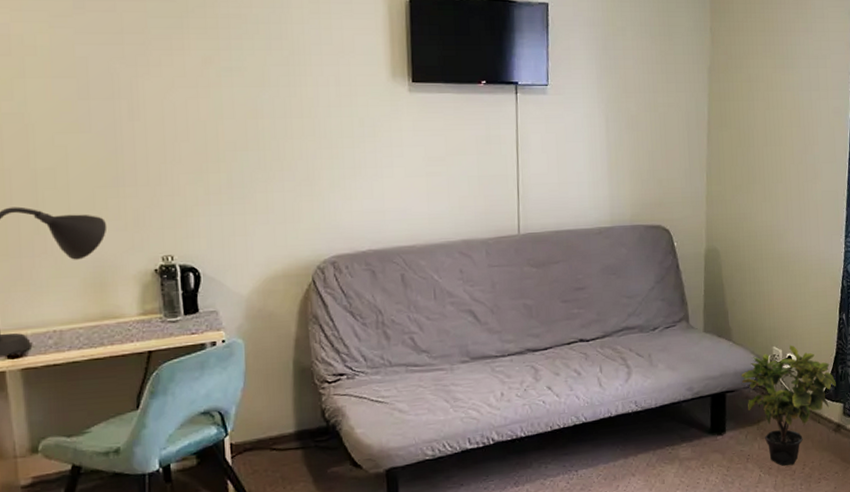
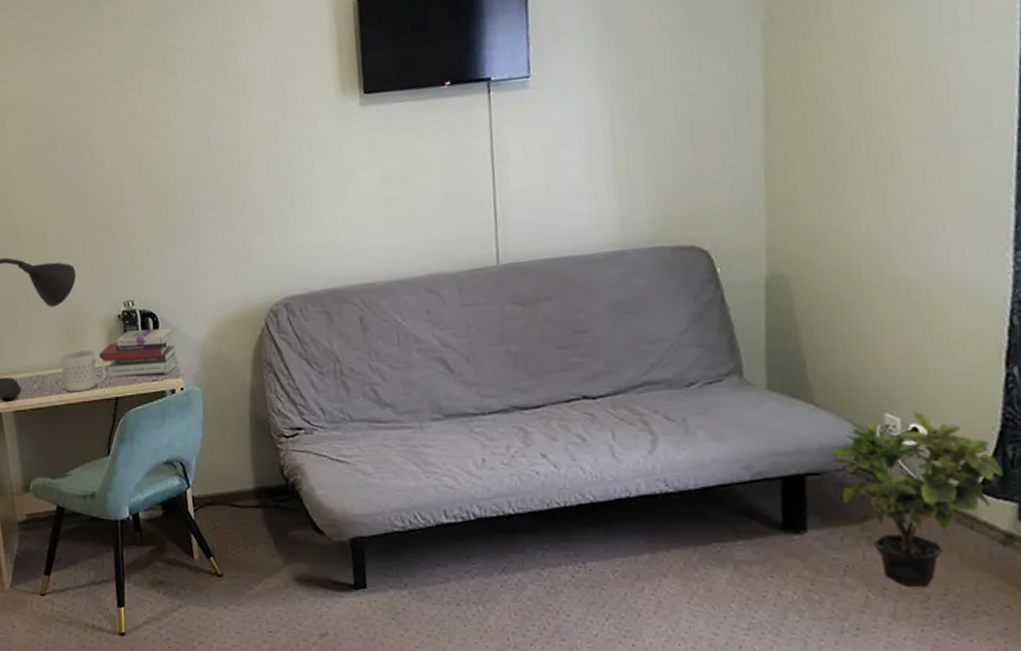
mug: none [82,303,139,347] -> present [59,349,107,392]
books: none [130,282,221,331] -> present [99,328,179,377]

